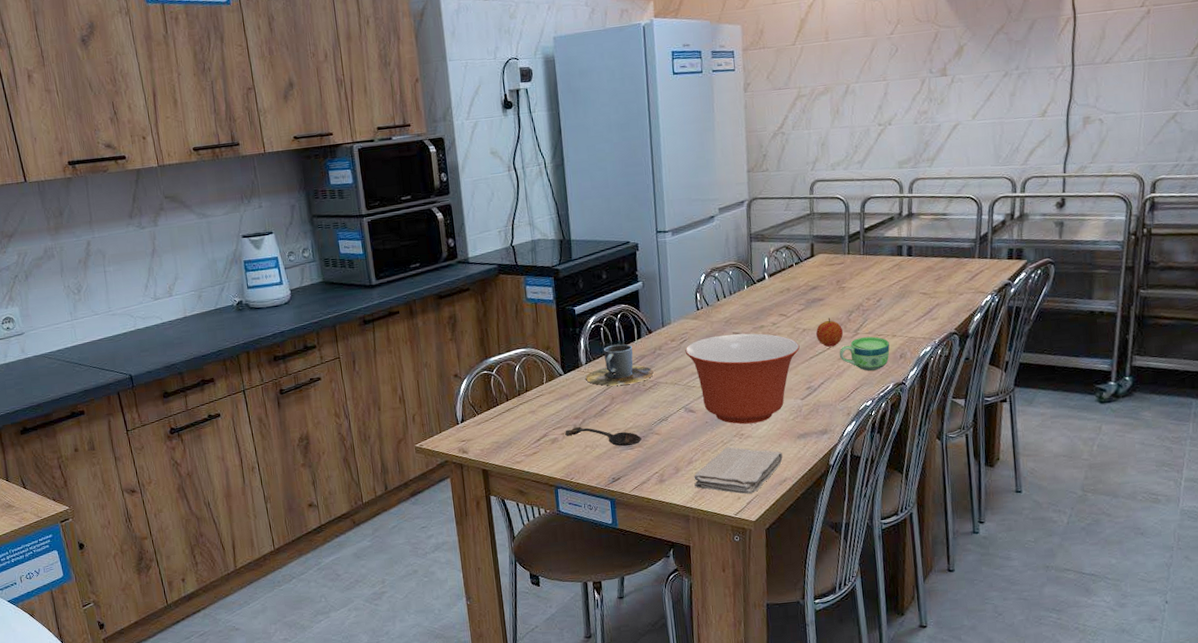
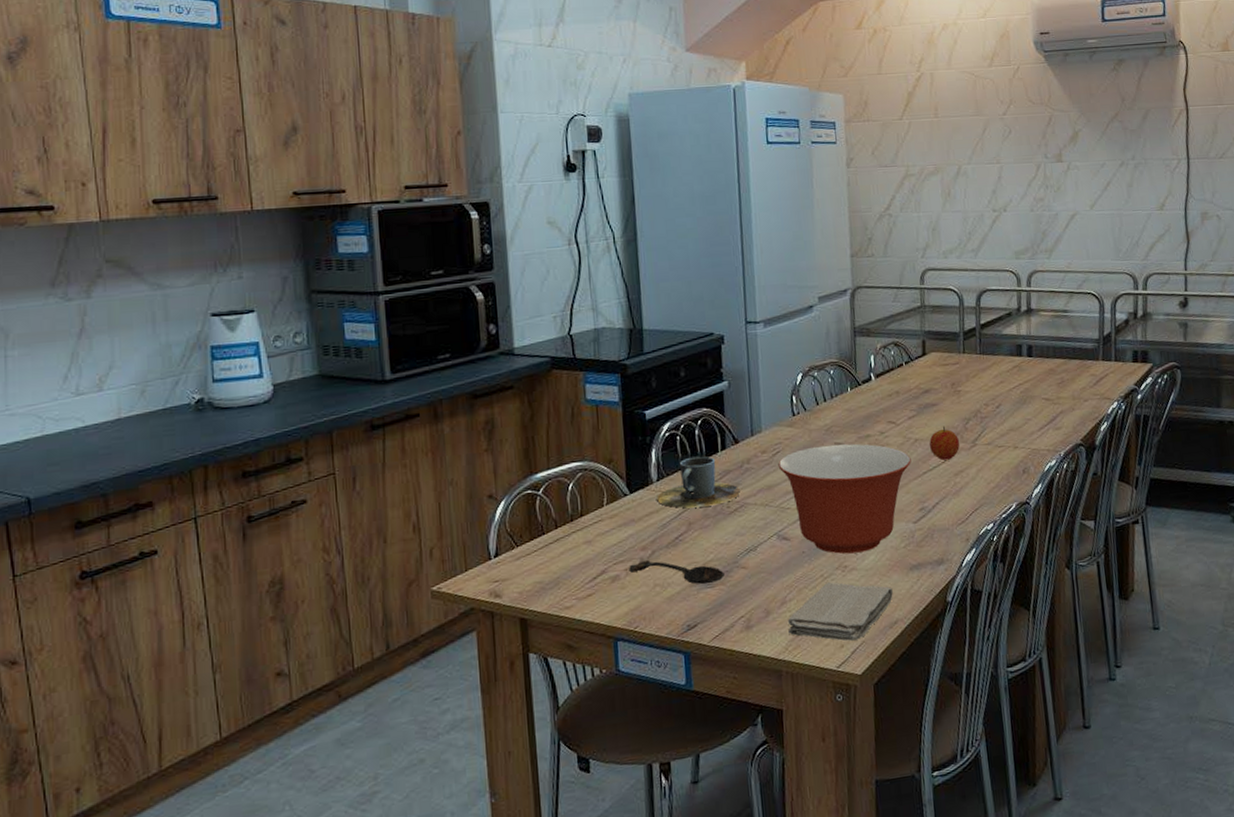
cup: present [839,336,890,371] -> none [955,448,1012,489]

